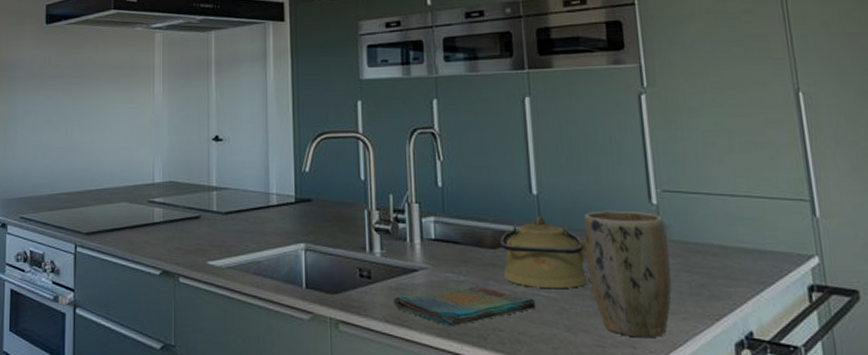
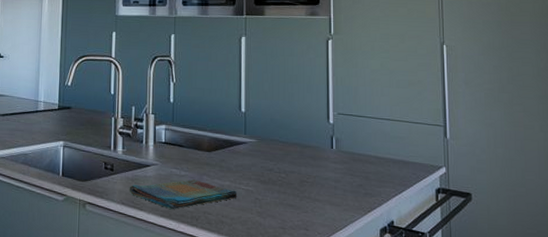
kettle: present [500,216,588,288] -> none [214,128,279,184]
plant pot: present [583,210,672,337] -> none [278,126,339,223]

